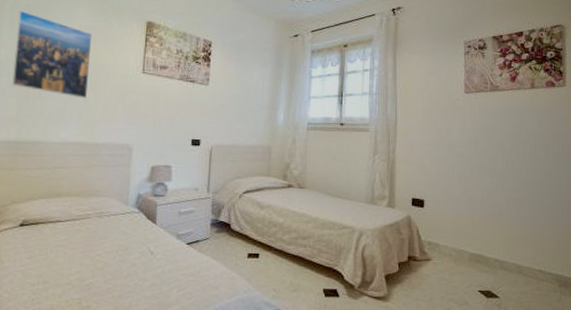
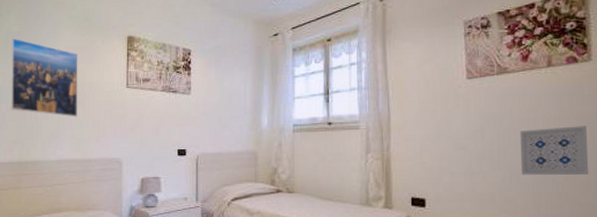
wall art: none [506,141,561,186] -> present [519,126,589,176]

